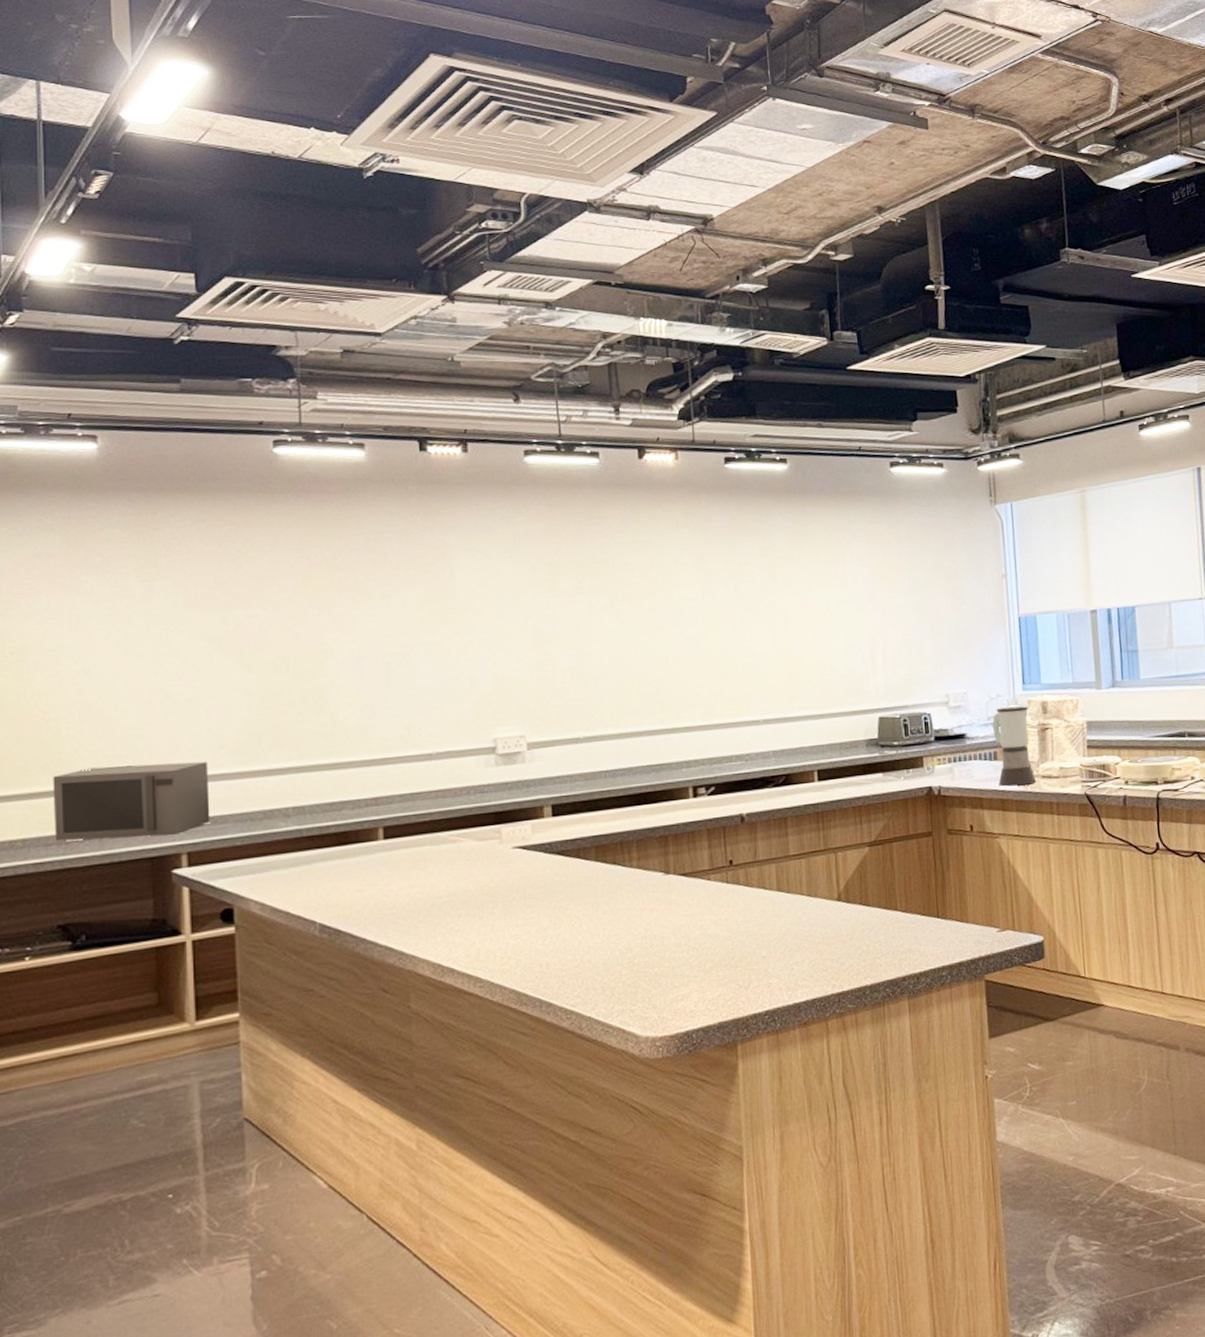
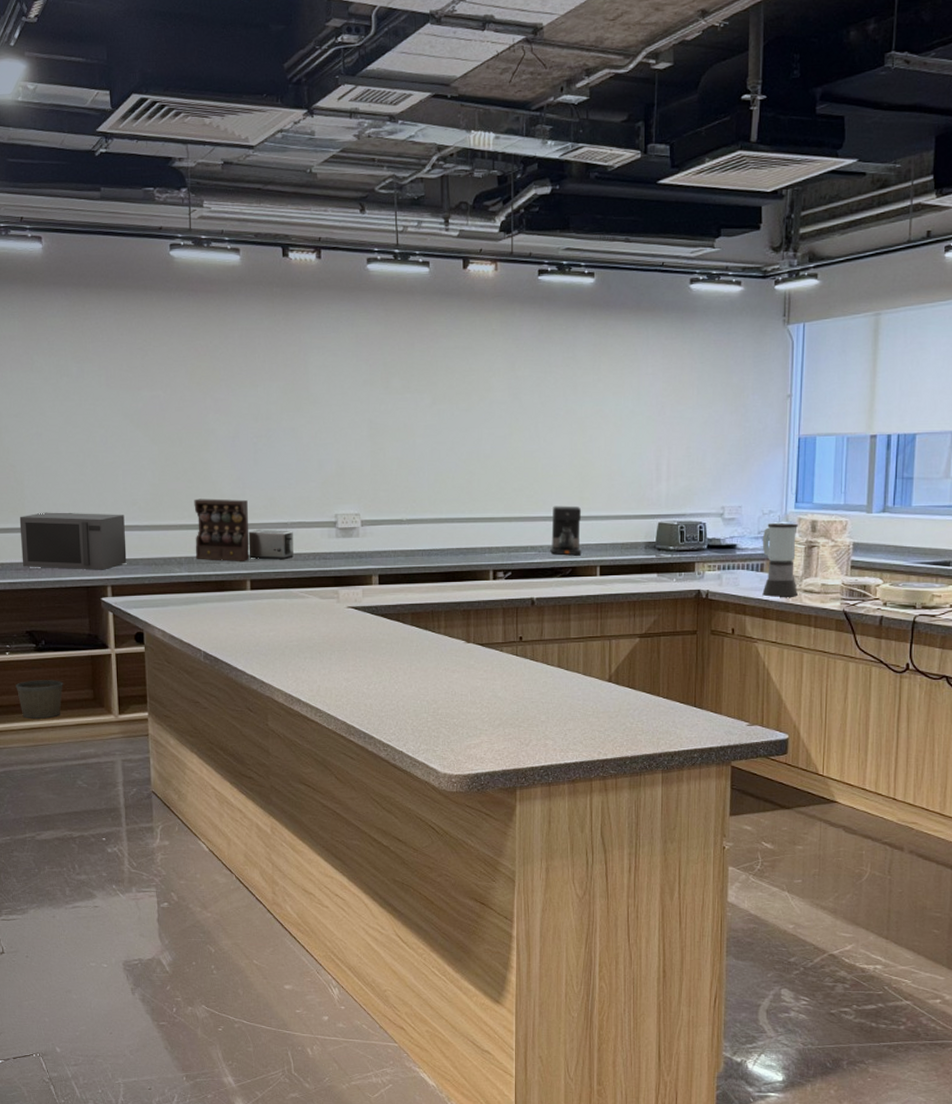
basket: none [38,986,113,1044] -> present [16,680,63,719]
spice rack: none [305,730,382,810] -> present [194,498,250,561]
toaster: none [380,762,441,801] -> present [248,529,293,560]
coffee maker: none [758,706,796,764] -> present [550,505,582,556]

